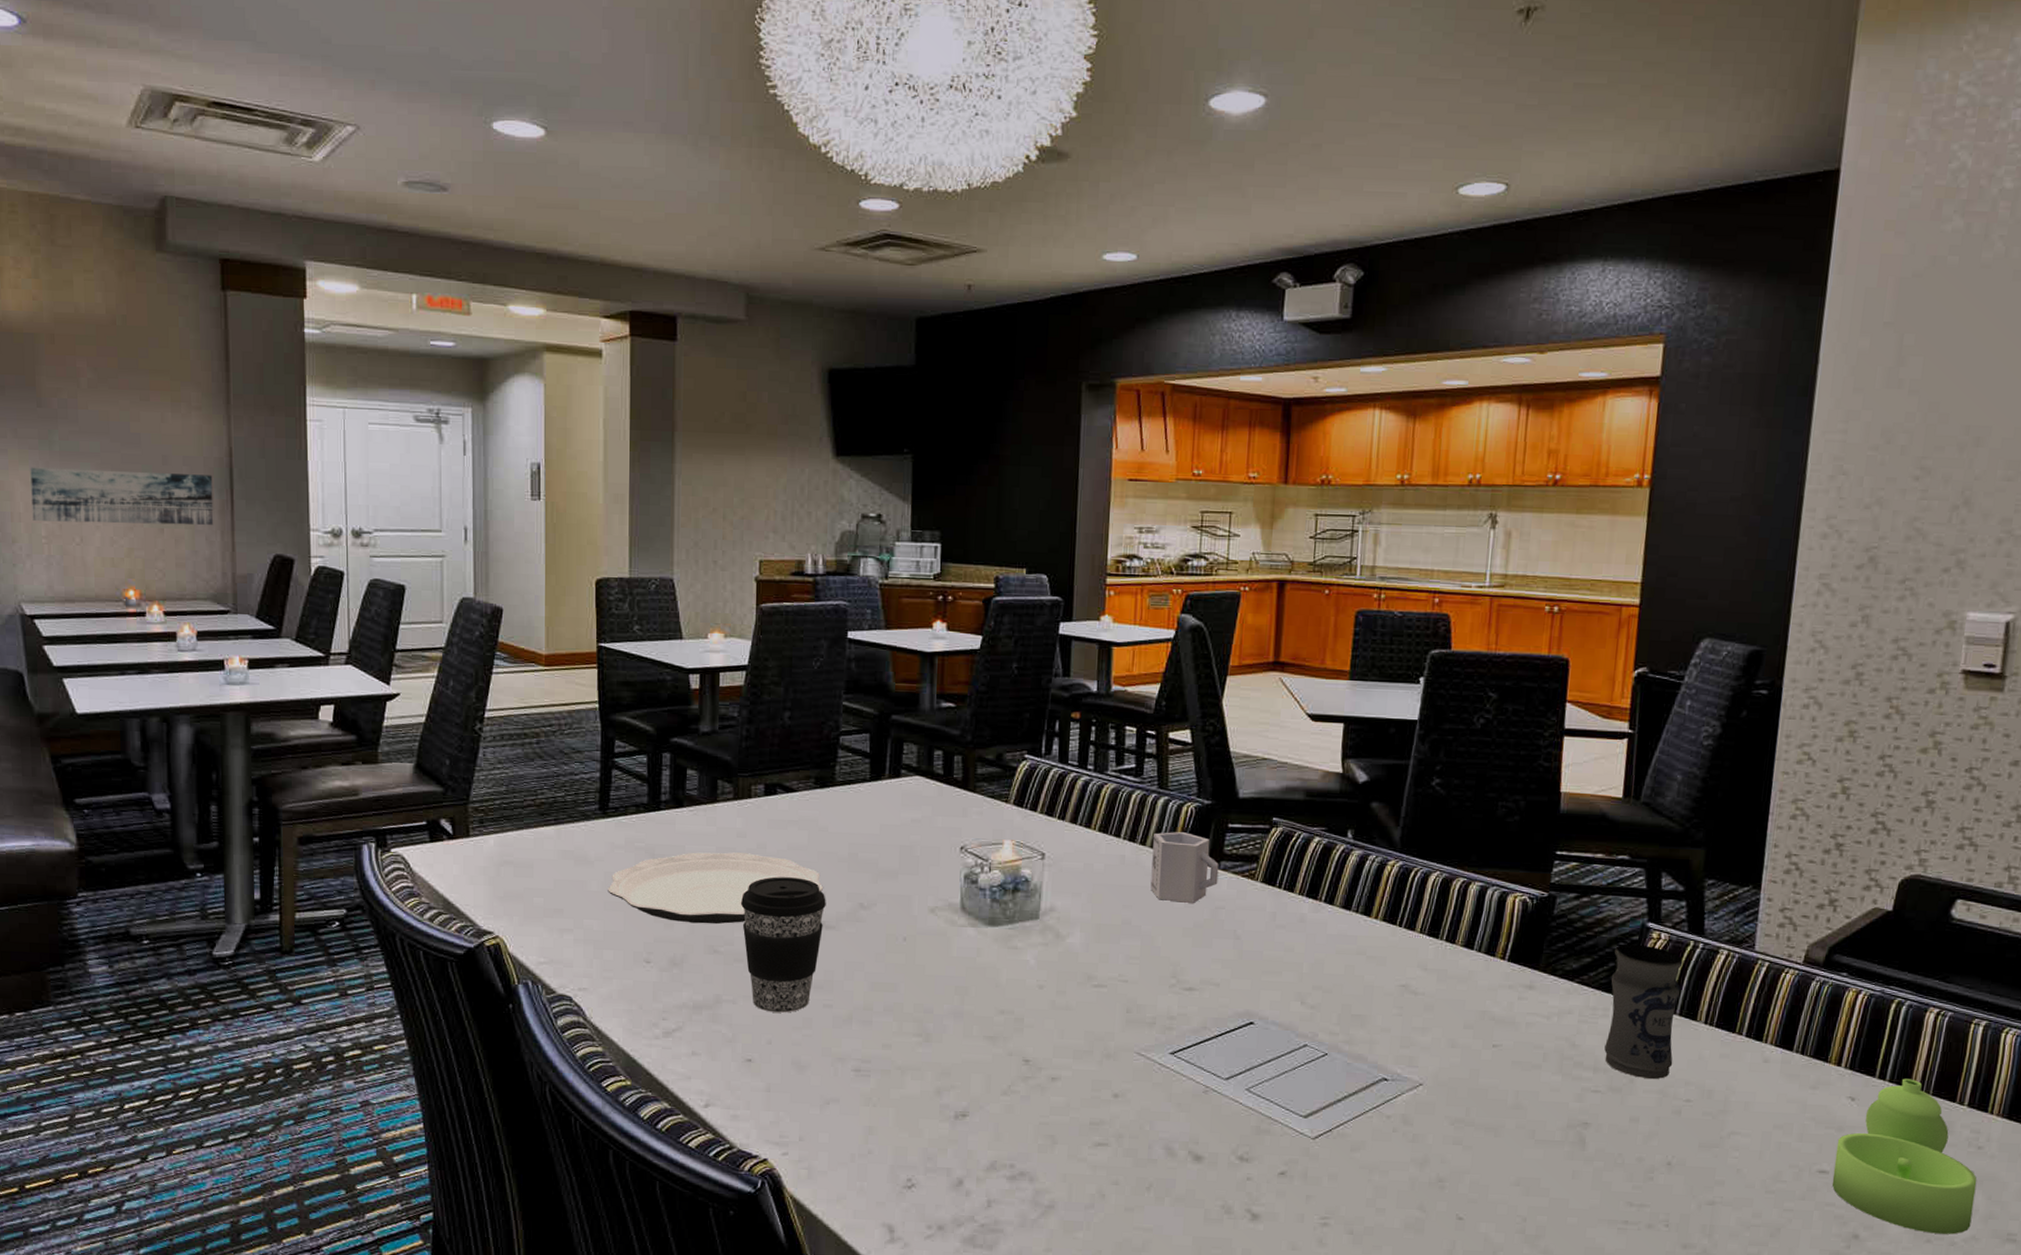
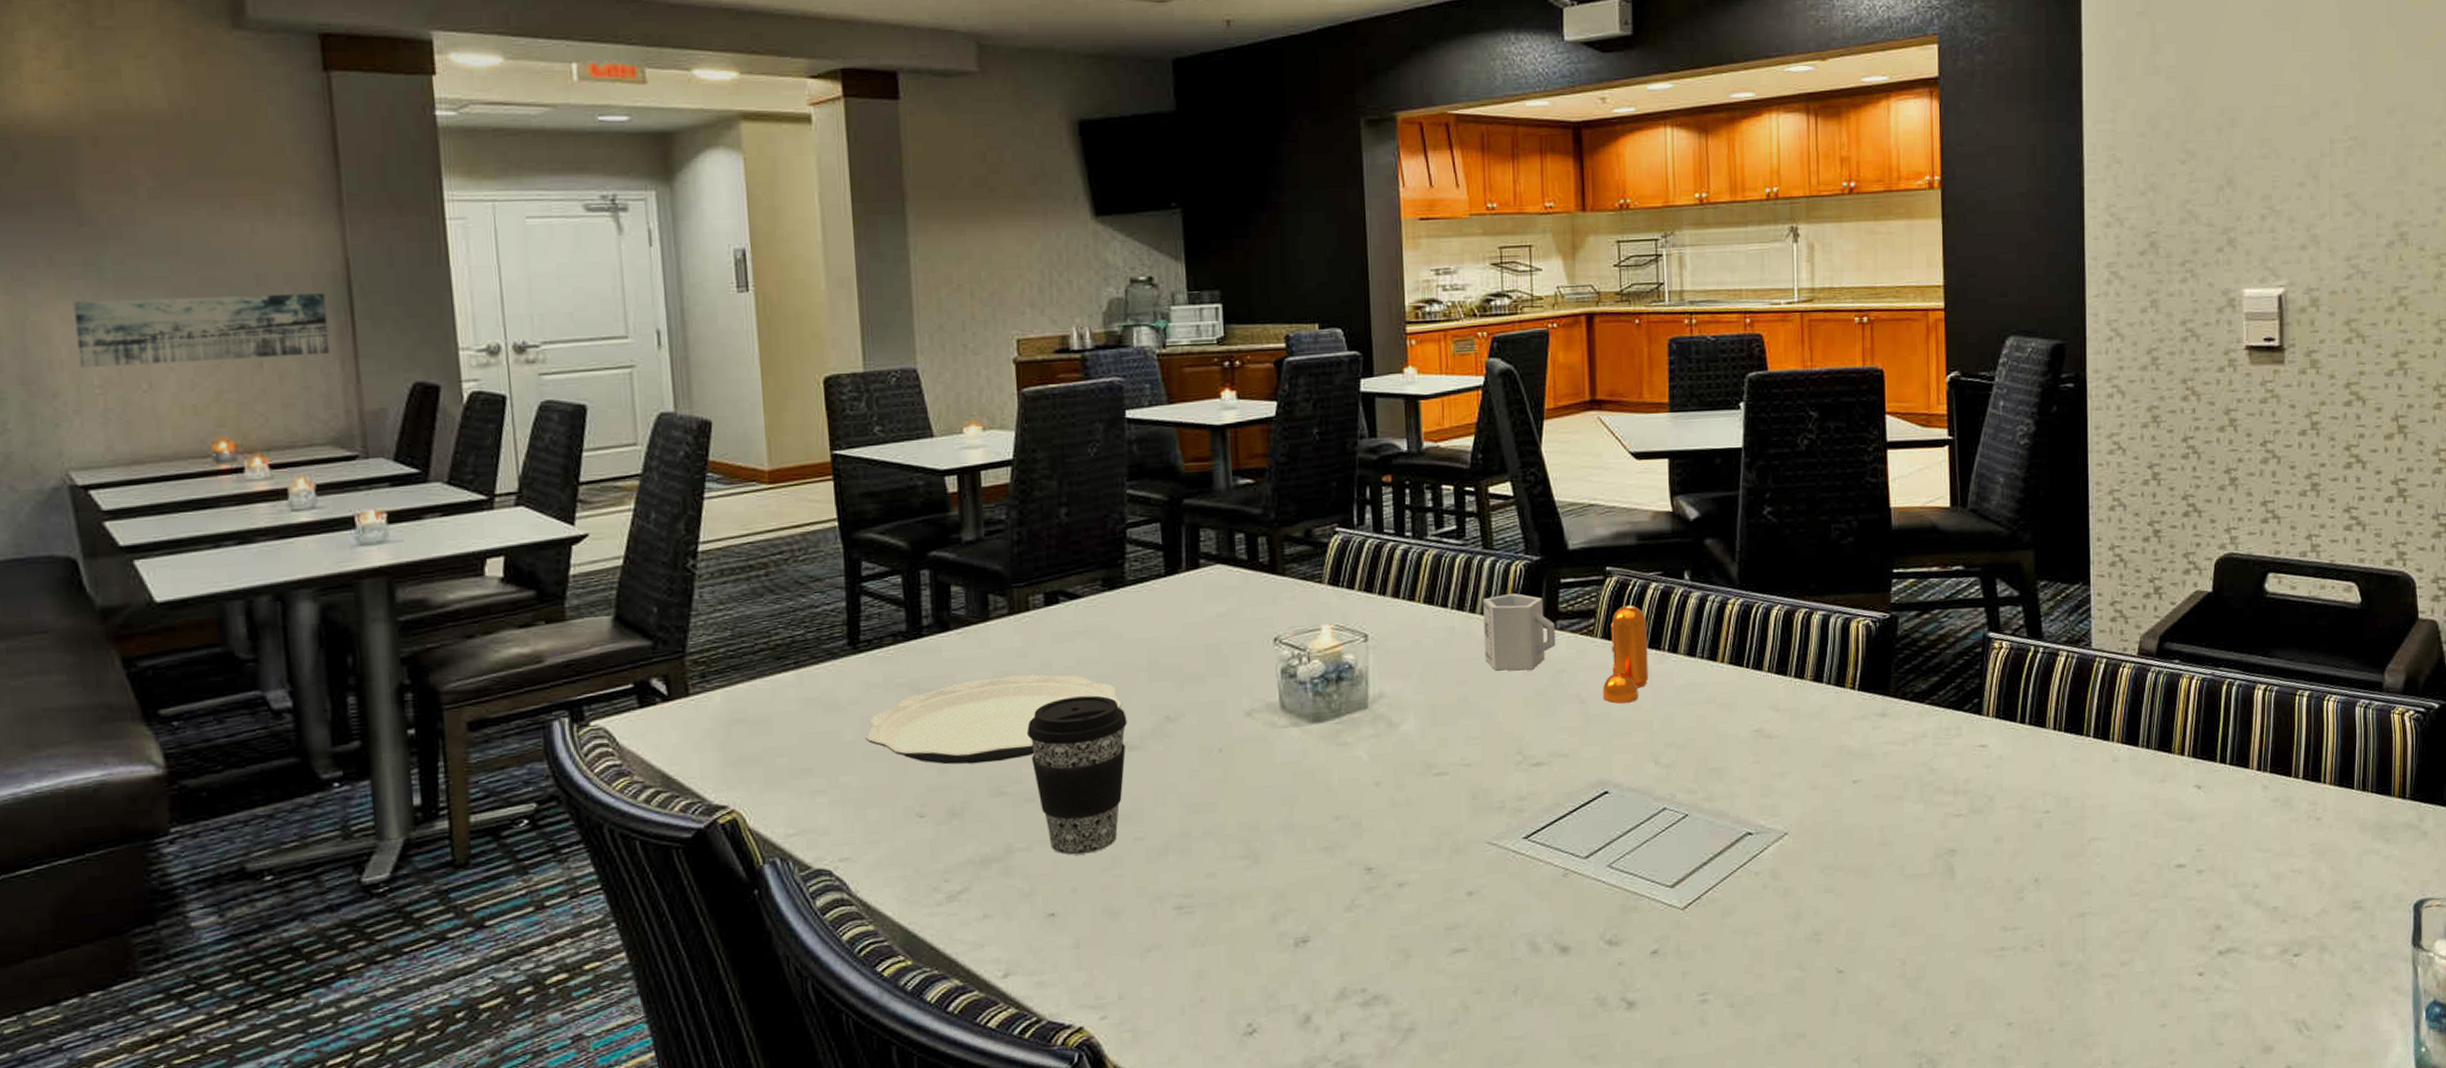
pepper shaker: none [1257,855,1307,944] -> present [1602,605,1648,704]
jar: present [1604,944,1683,1080] -> none [1960,656,2028,795]
sugar bowl: present [1831,1078,1977,1234] -> none [2190,758,2320,913]

